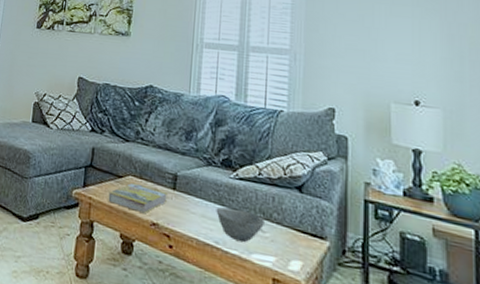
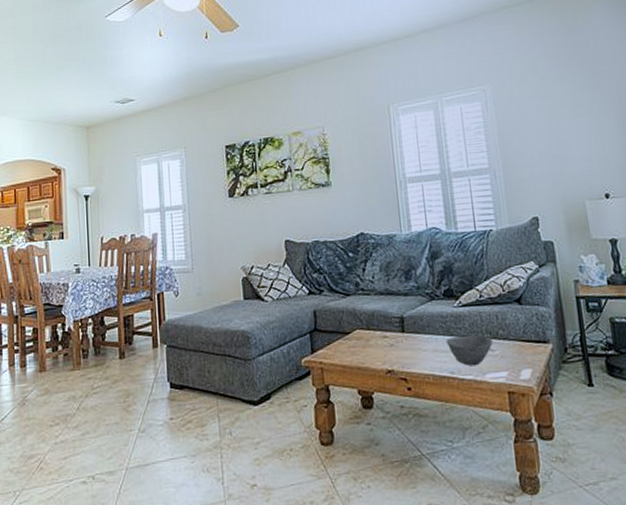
book: present [108,182,167,214] -> none [338,335,398,364]

